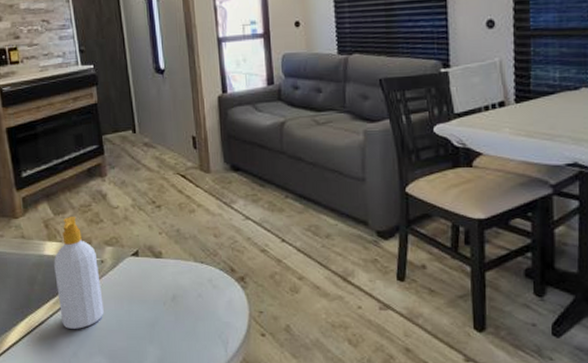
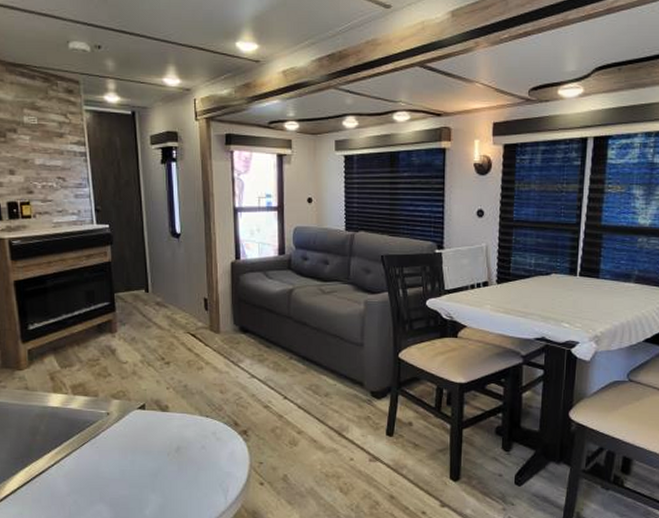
soap bottle: present [54,217,104,329] -> none [58,370,107,478]

